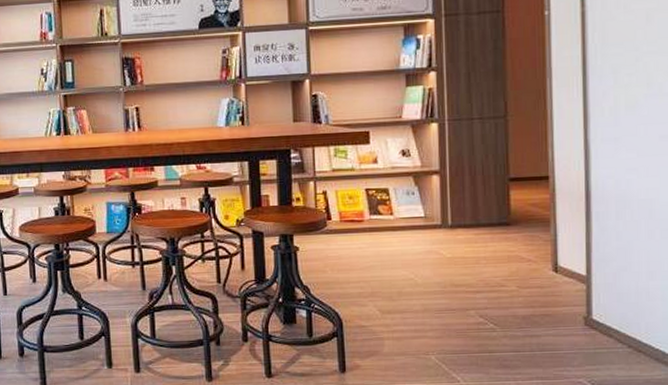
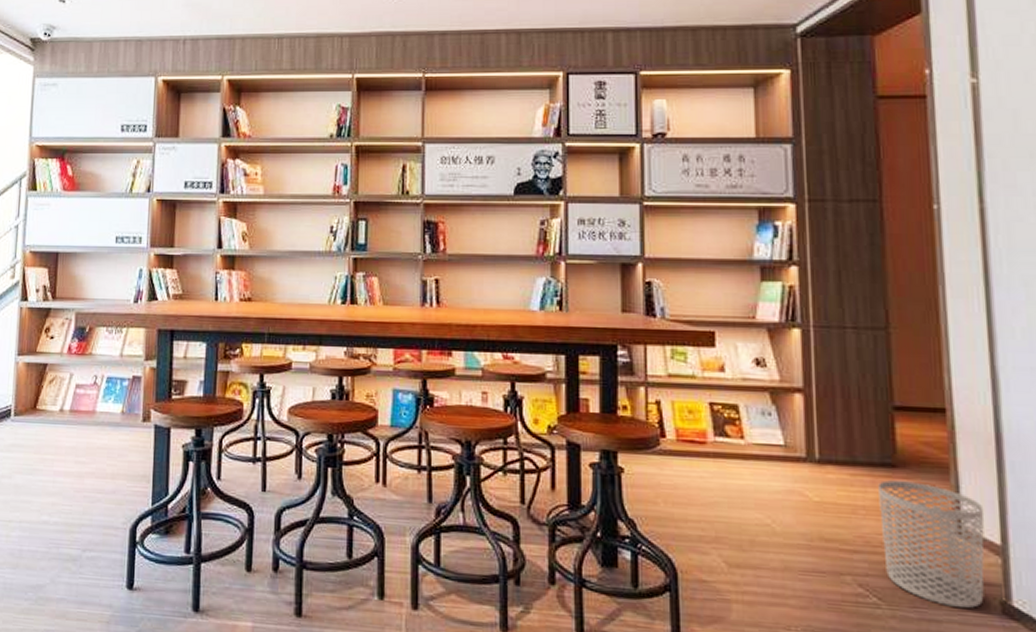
waste bin: none [496,235,575,325] -> present [878,480,985,609]

